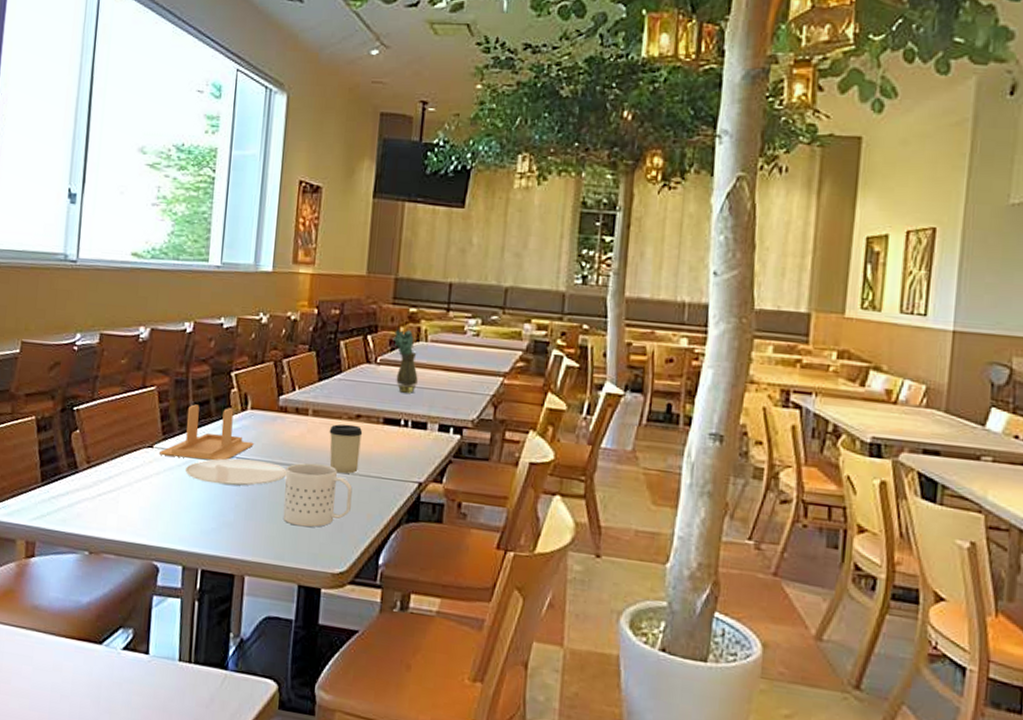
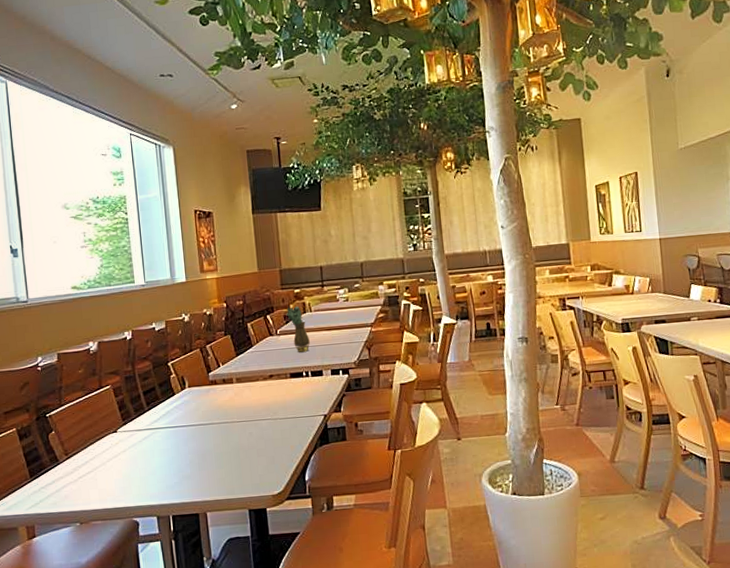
napkin holder: present [158,404,254,461] -> none [122,390,196,436]
plate: present [185,458,287,486] -> none [146,424,225,450]
mug: present [283,463,352,527] -> none [223,416,278,467]
cup: present [329,424,363,474] -> none [251,383,278,421]

